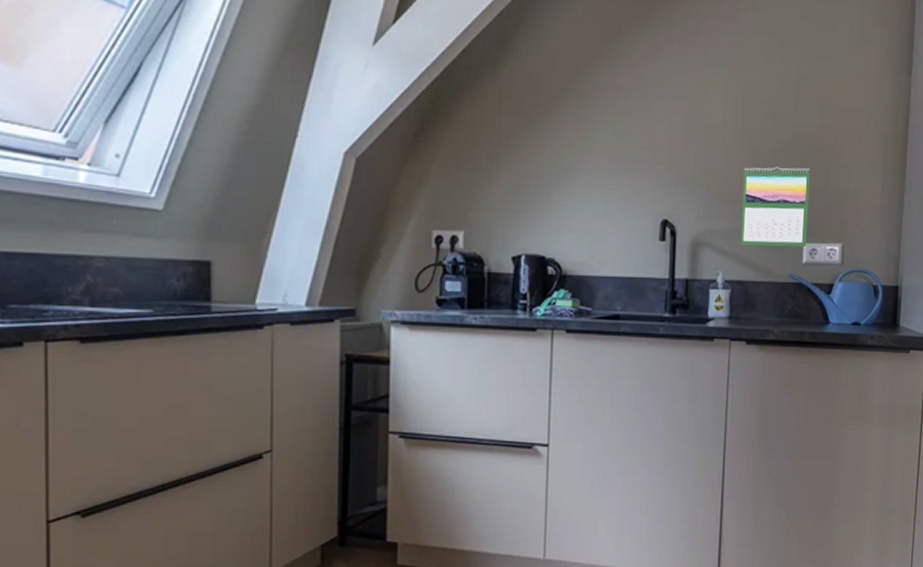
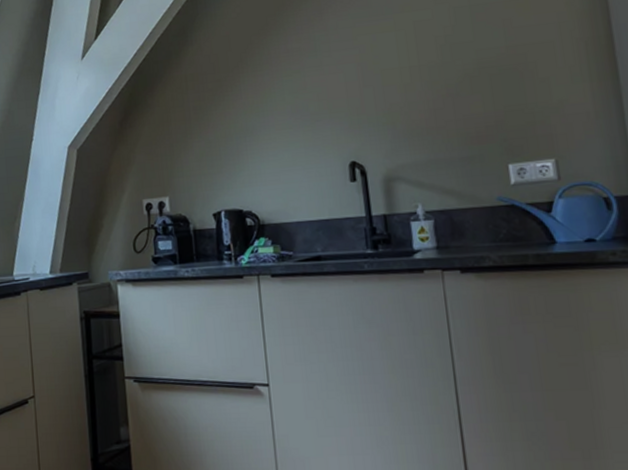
calendar: present [740,166,811,247] -> none [427,90,513,175]

